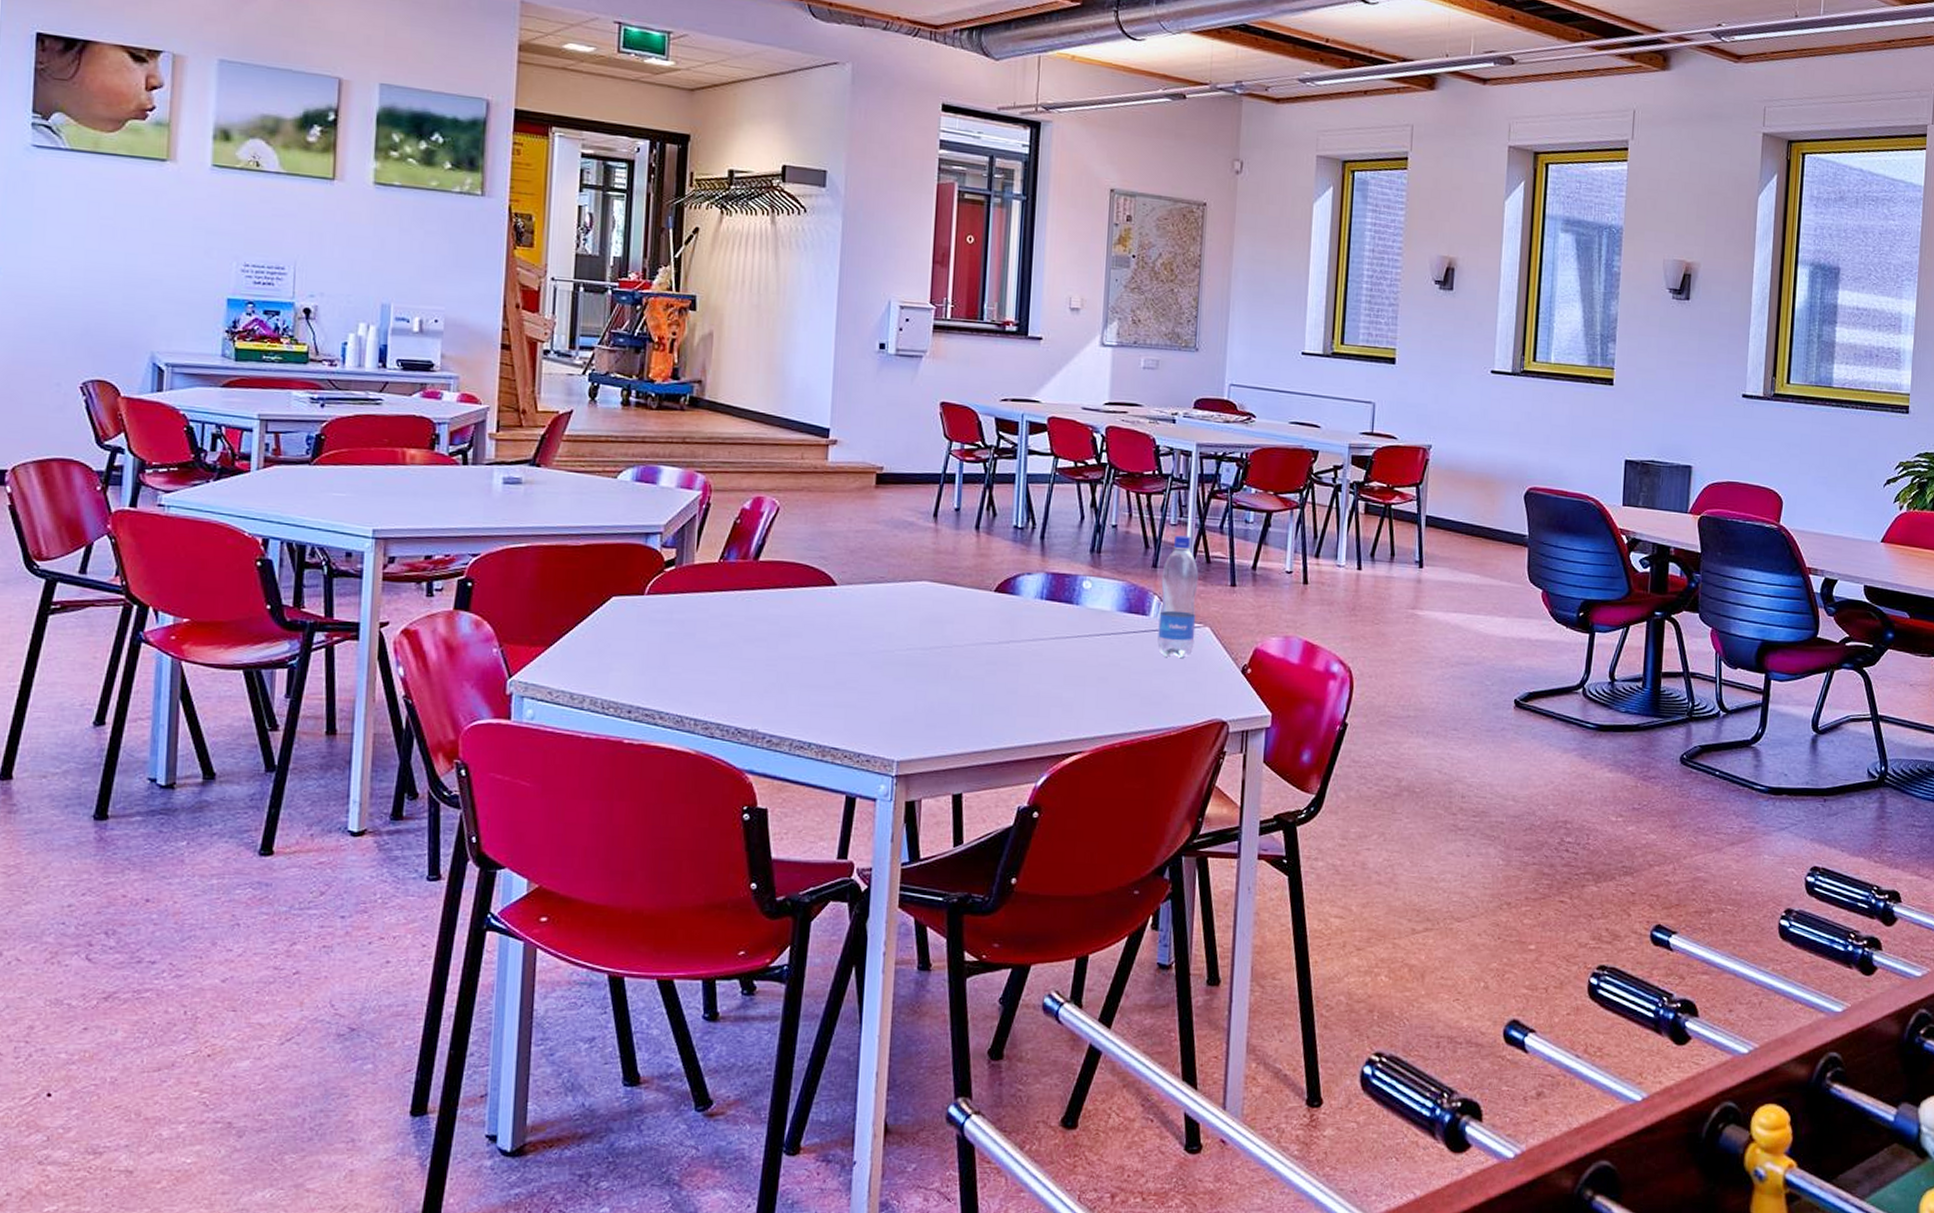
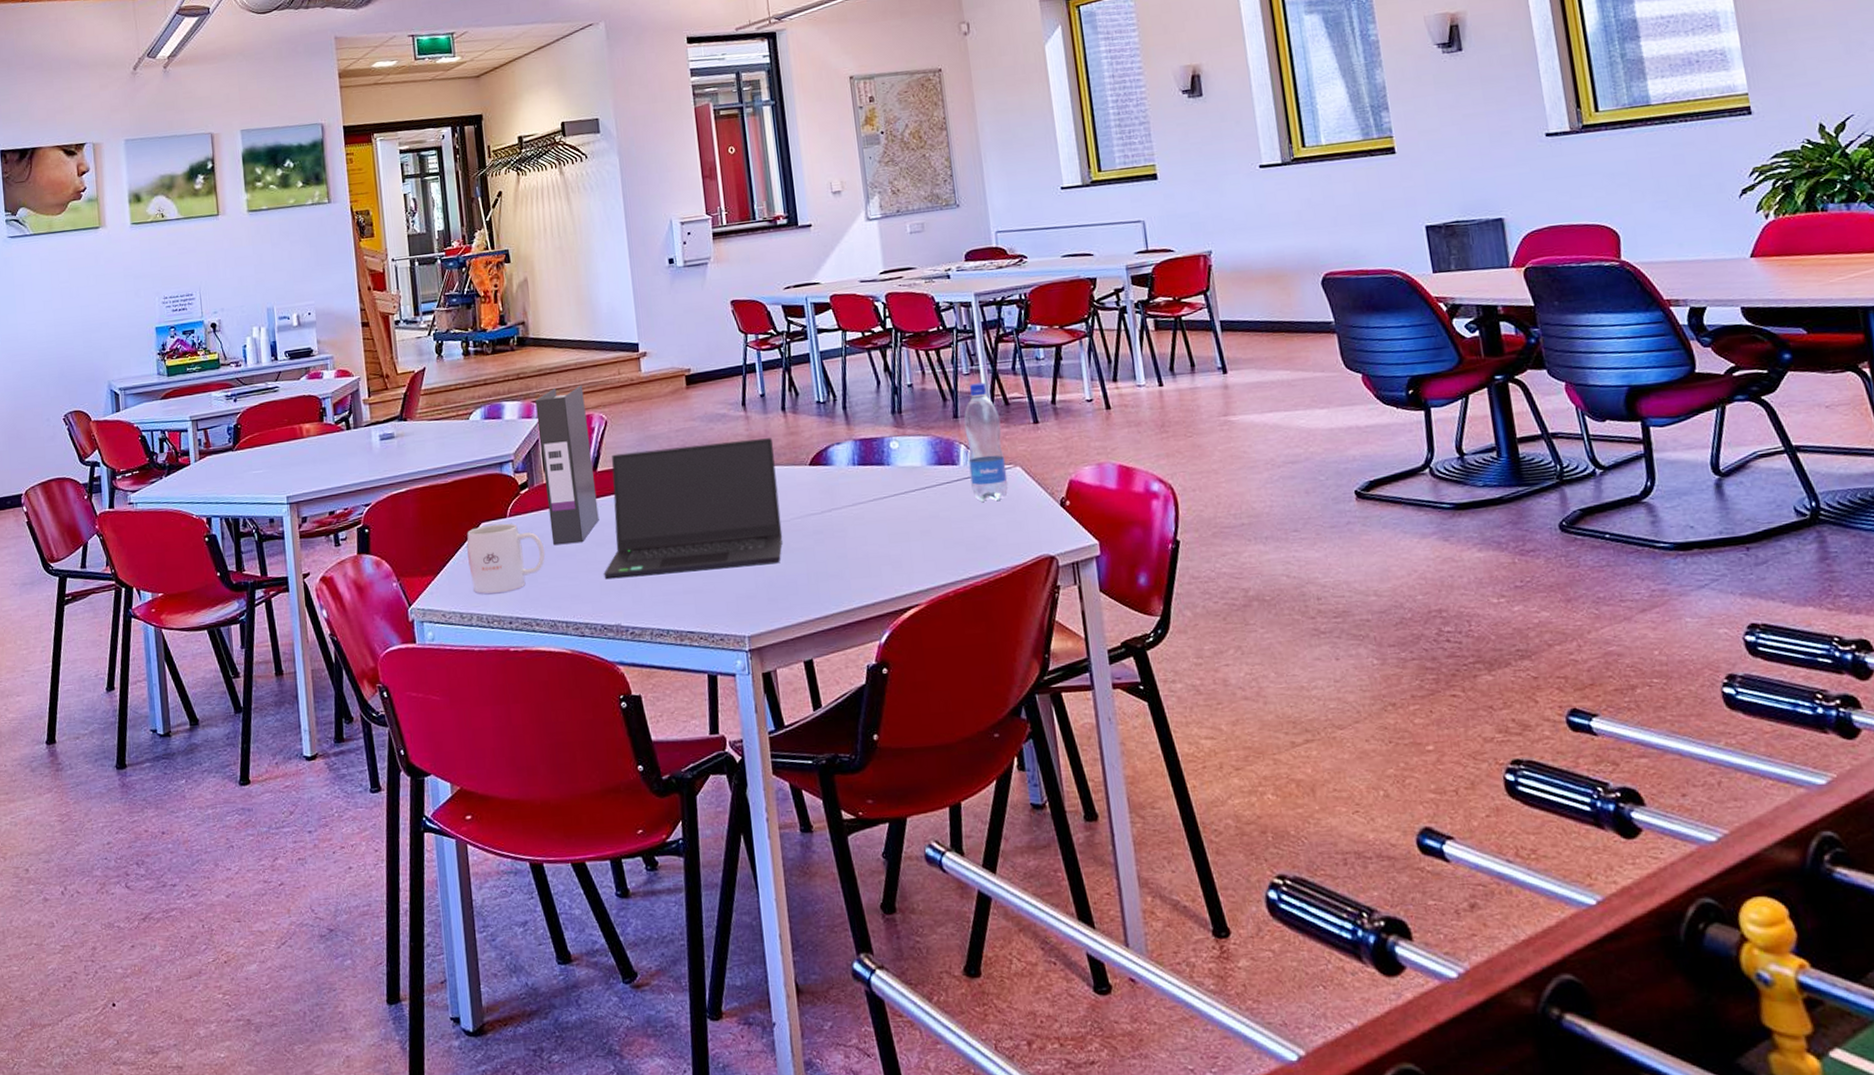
mug: none [589,600,684,679] -> present [466,523,546,595]
binder: none [693,460,758,636] -> present [535,384,599,546]
laptop: none [747,545,959,688] -> present [603,438,783,580]

